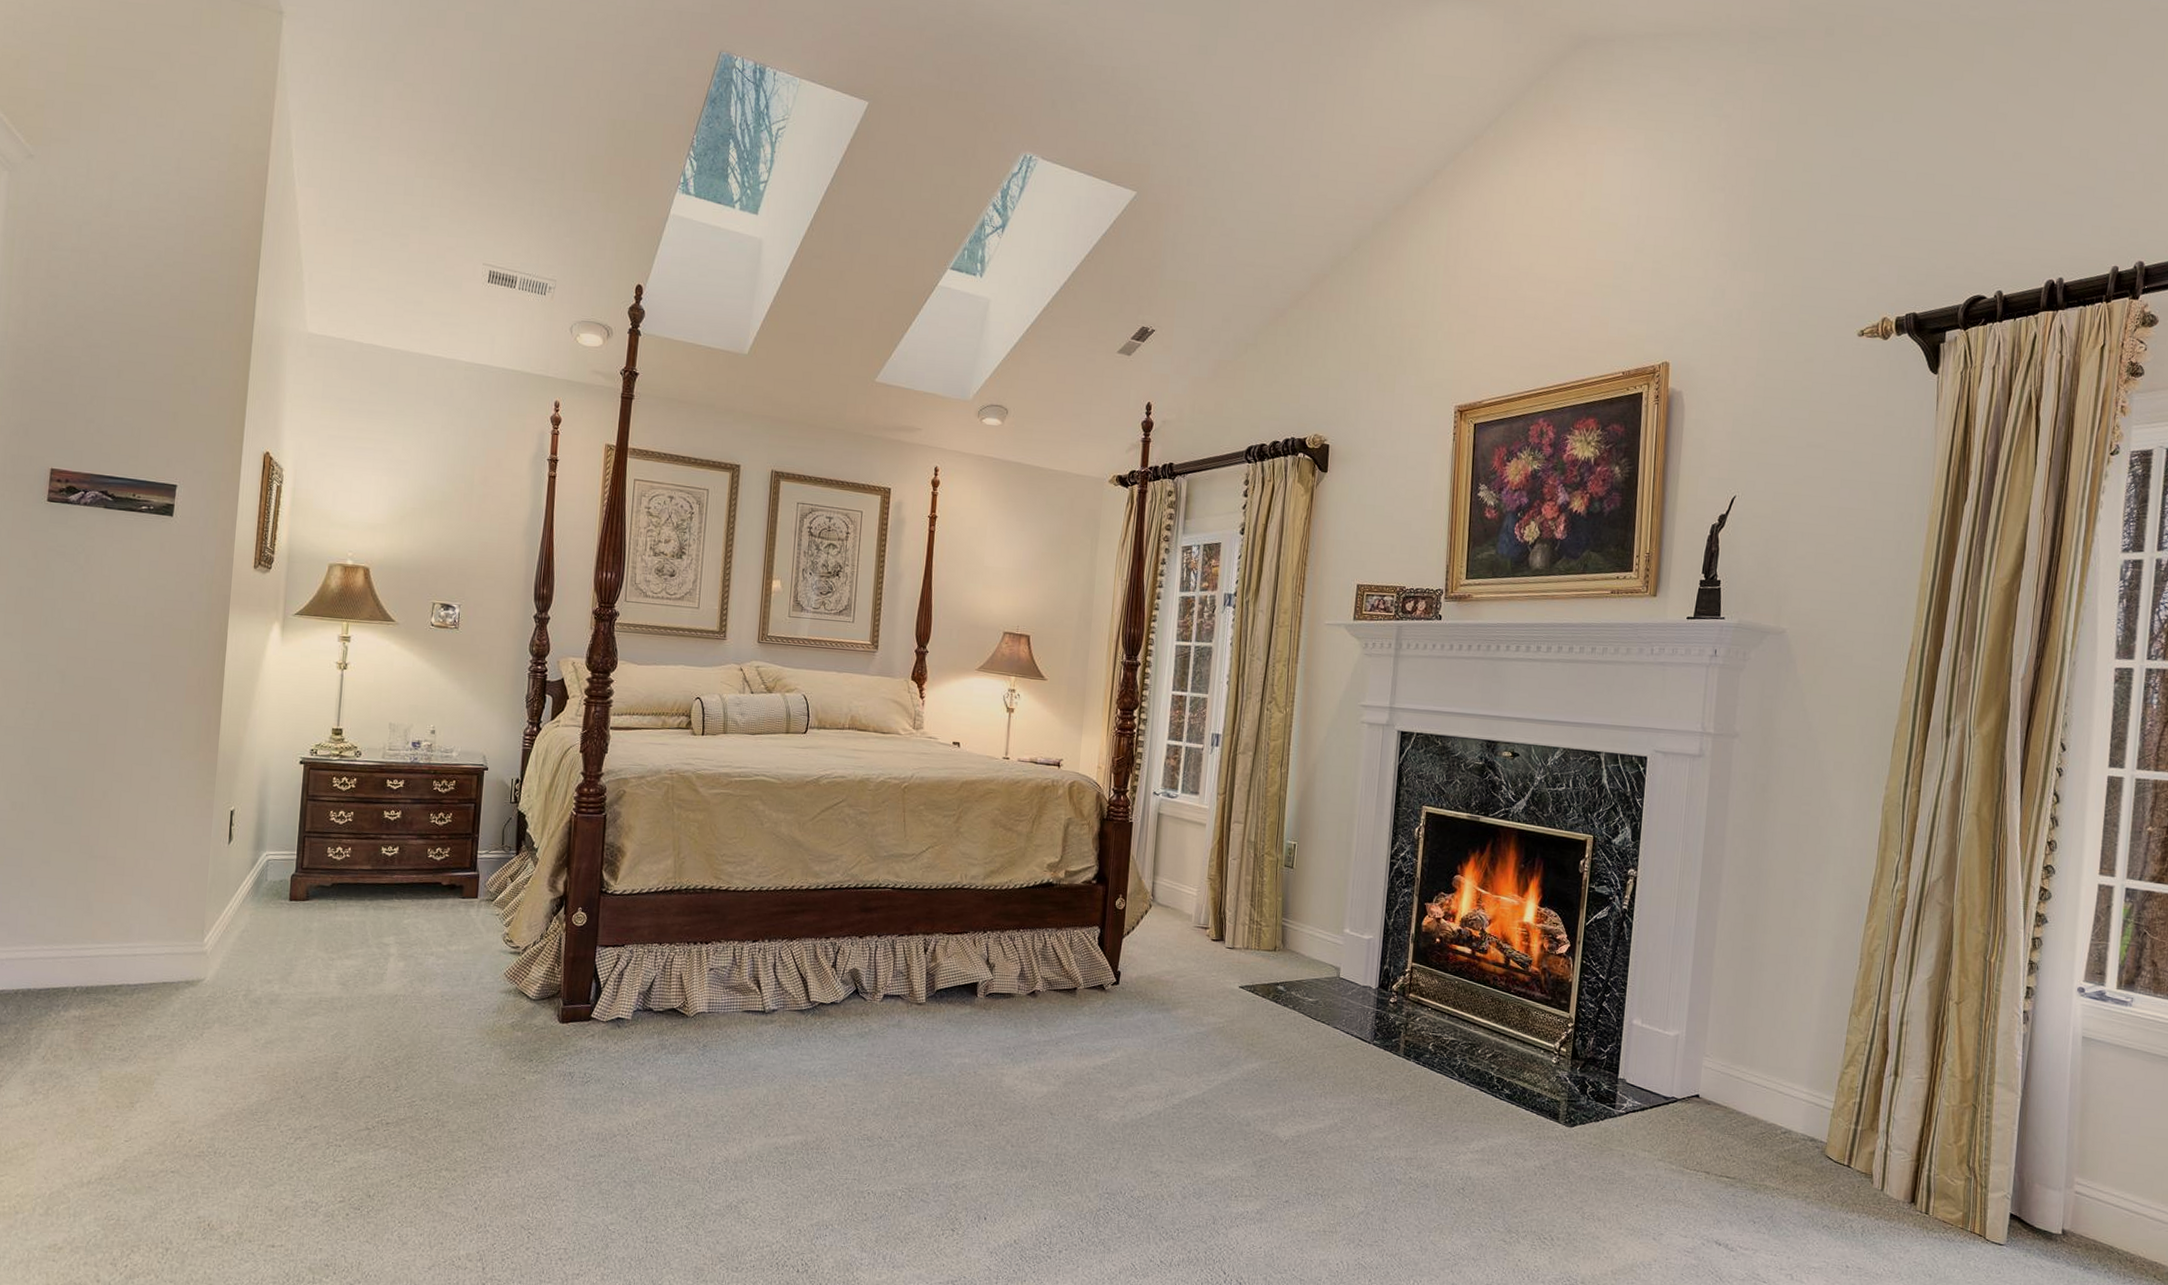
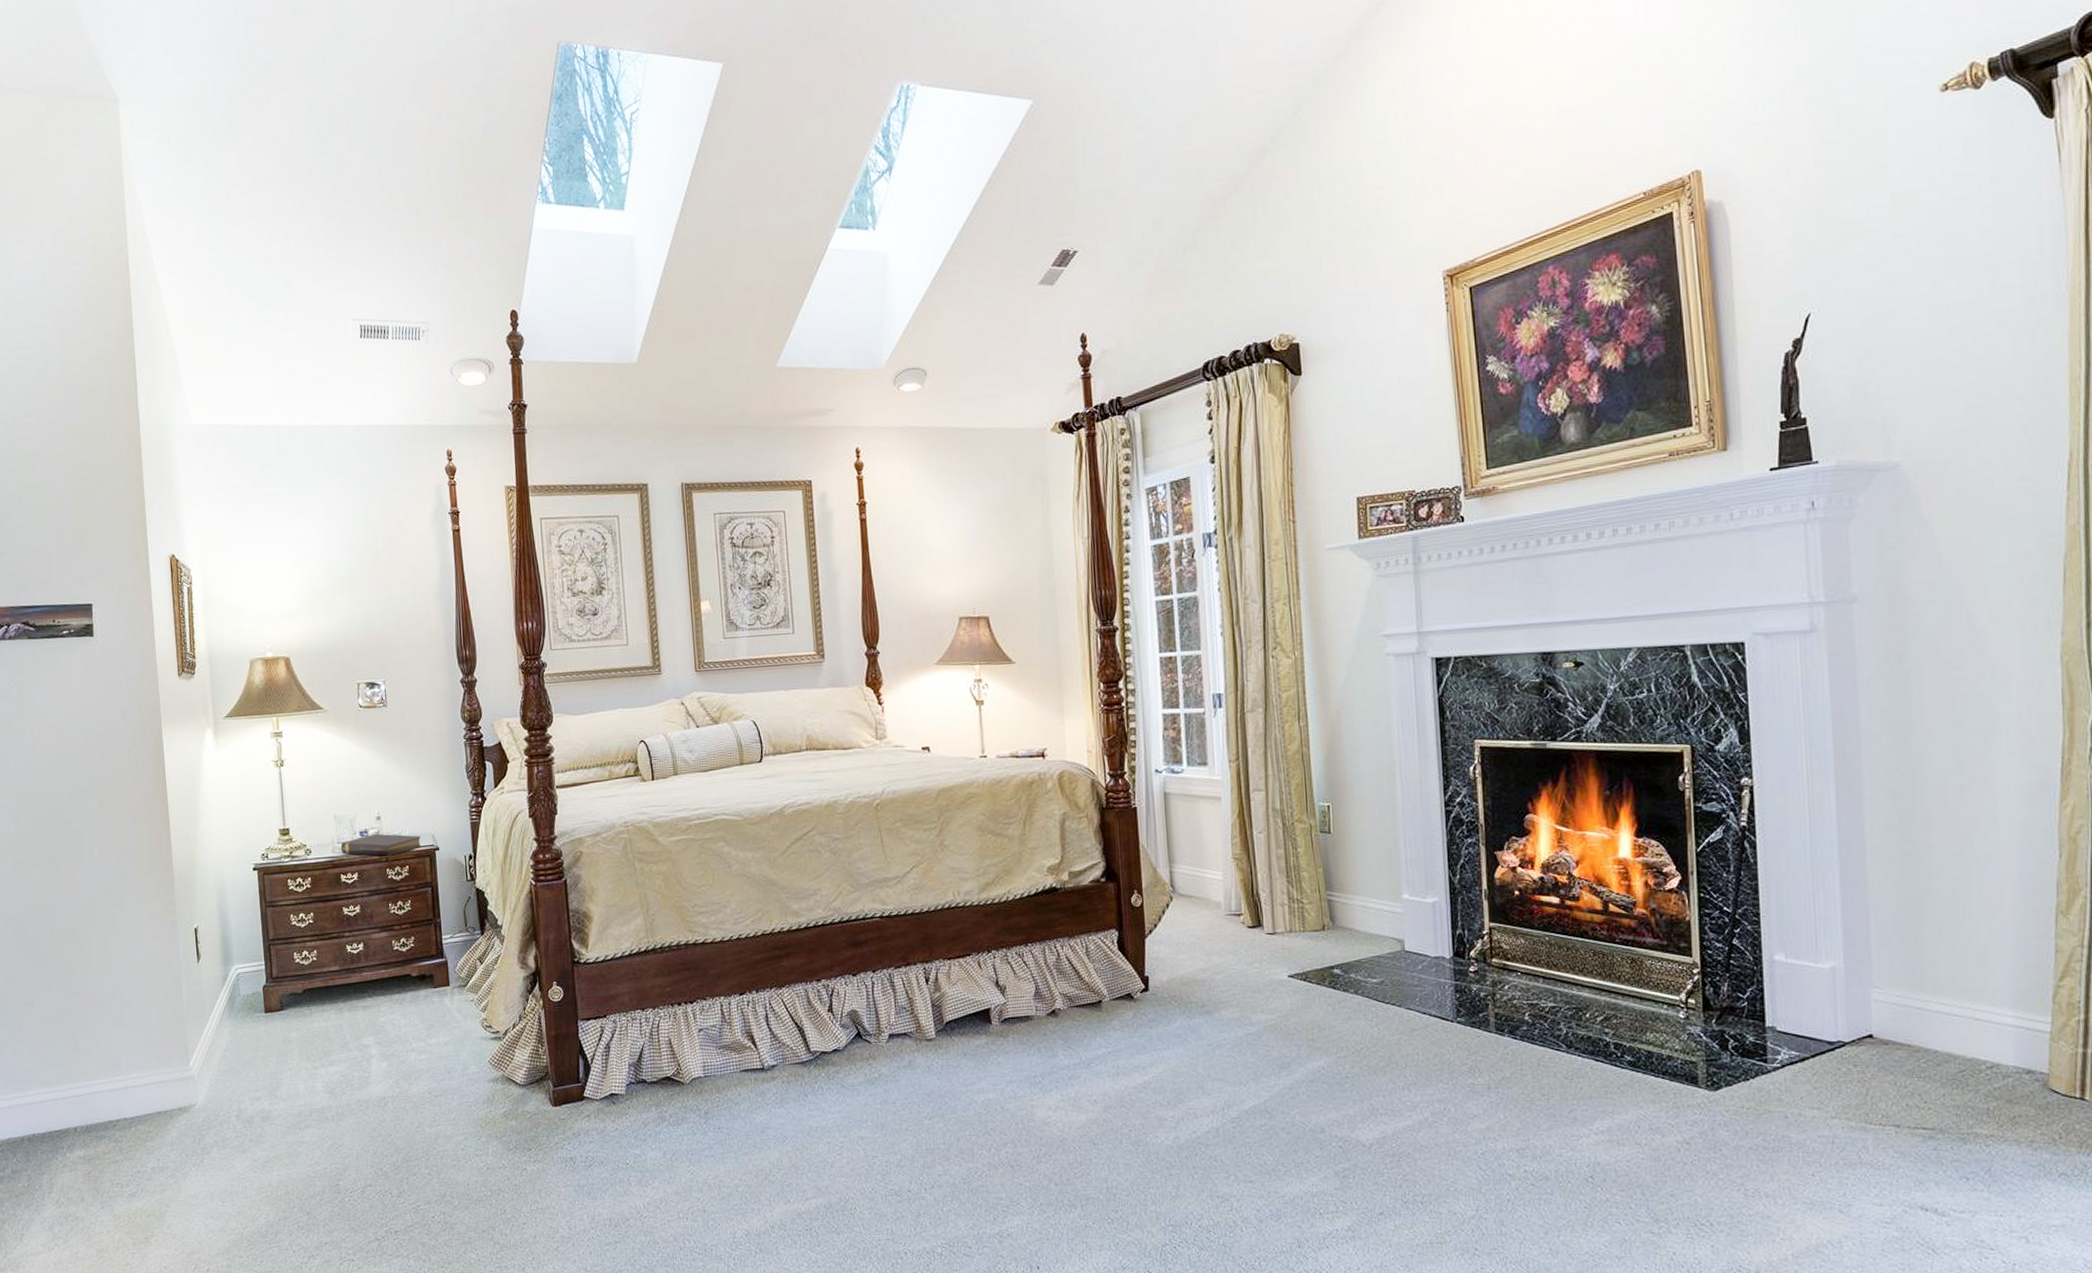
book: none [391,746,472,769] -> present [340,833,422,856]

